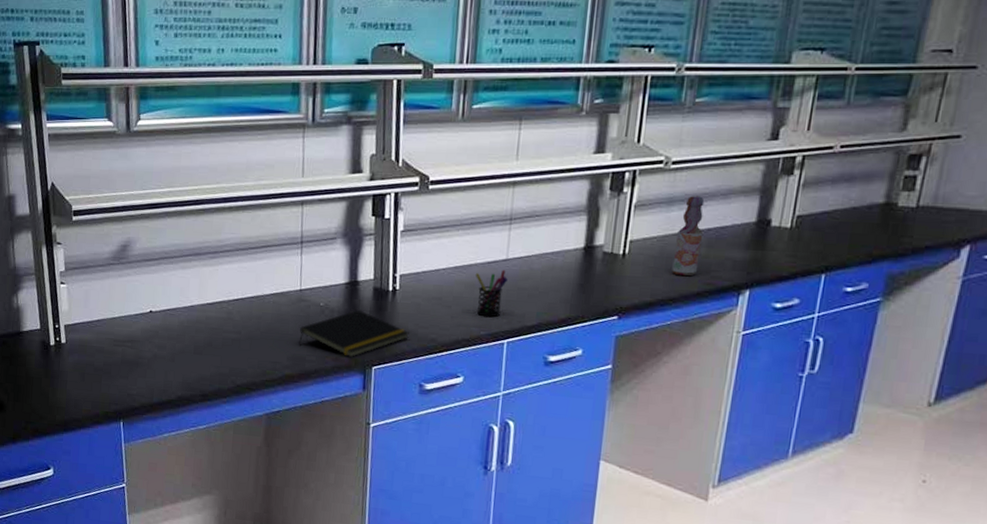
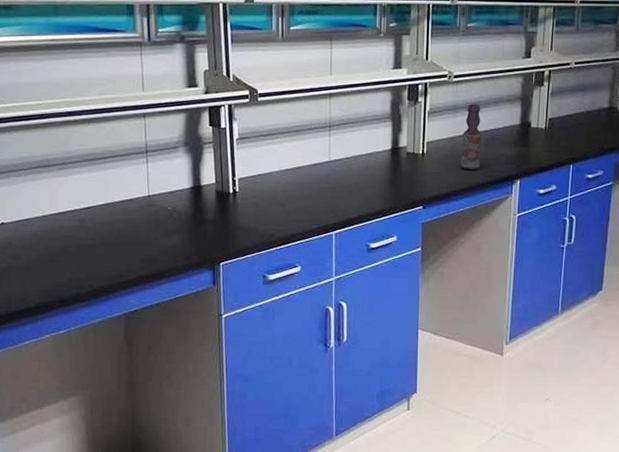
notepad: present [299,309,409,358] -> none [150,211,251,256]
pen holder: present [476,269,508,318] -> none [304,170,331,213]

